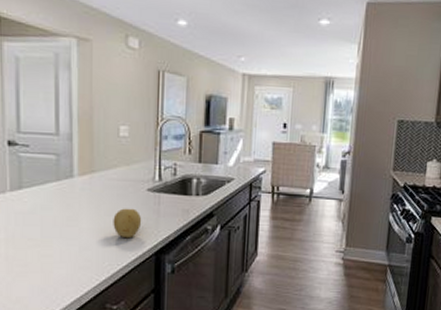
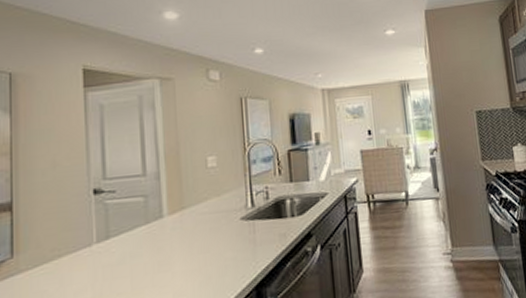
fruit: present [113,208,142,239] -> none [207,241,238,276]

